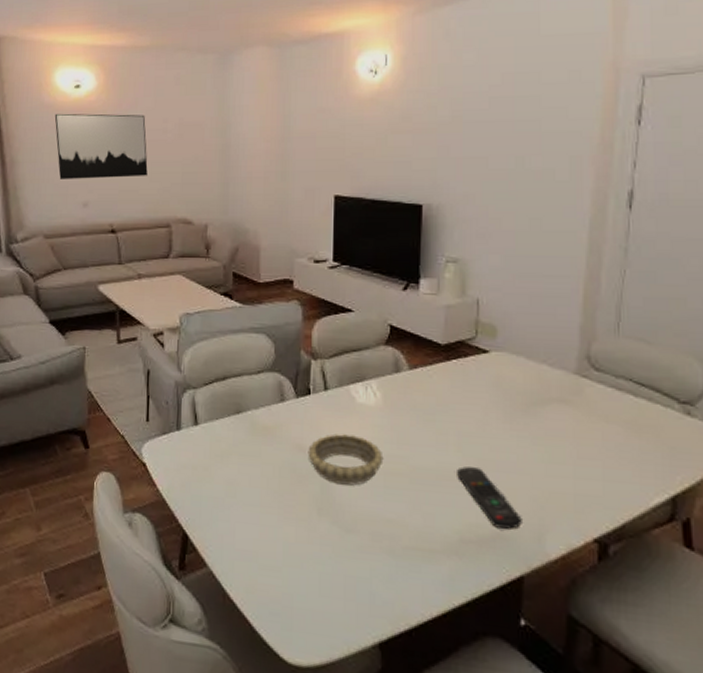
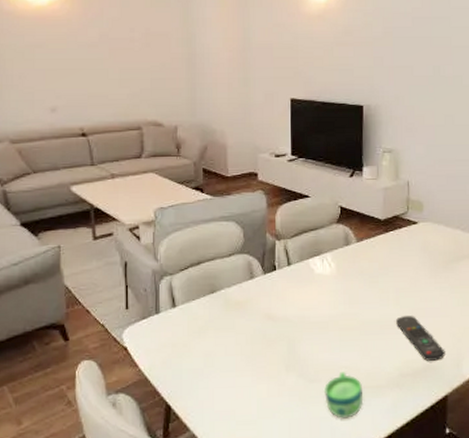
wall art: present [54,113,148,179] -> none [15,21,116,85]
decorative bowl: present [308,434,384,486] -> none [275,301,339,343]
cup: none [362,525,412,584] -> present [323,372,364,419]

